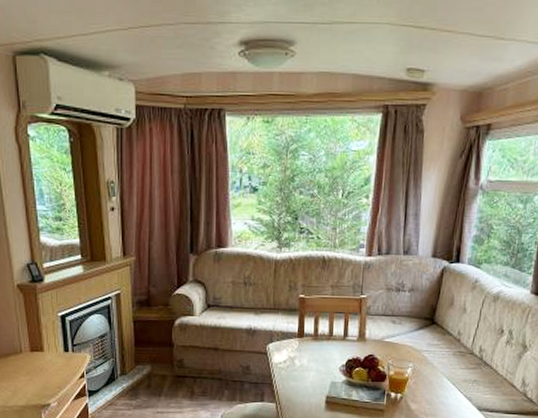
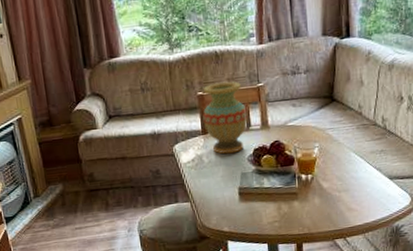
vase: none [301,288,346,361] -> present [202,81,248,154]

